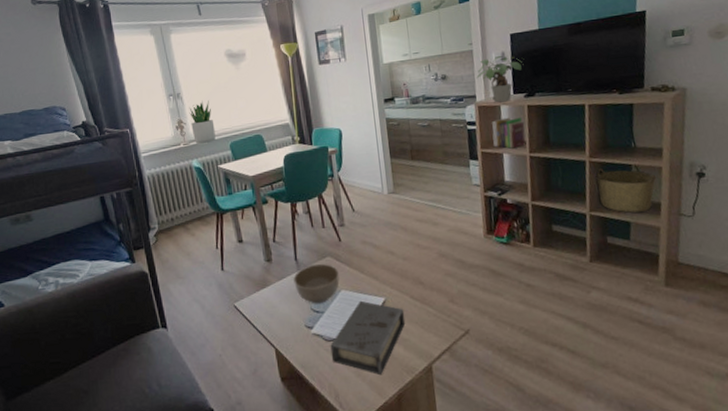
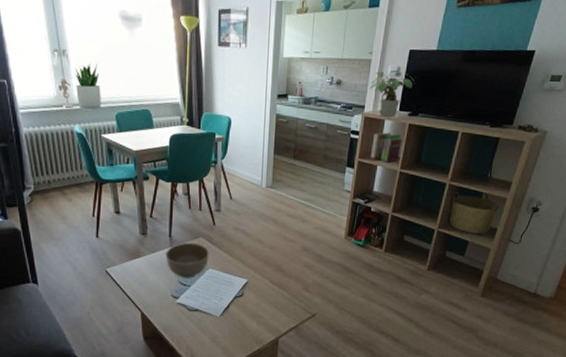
book: present [330,300,406,376] -> none [192,279,263,343]

